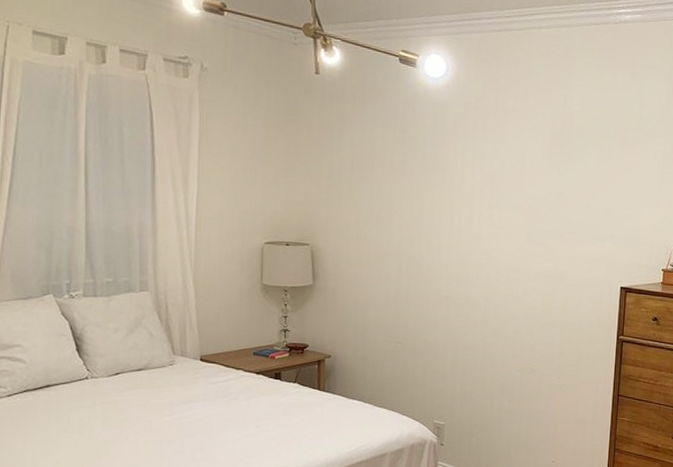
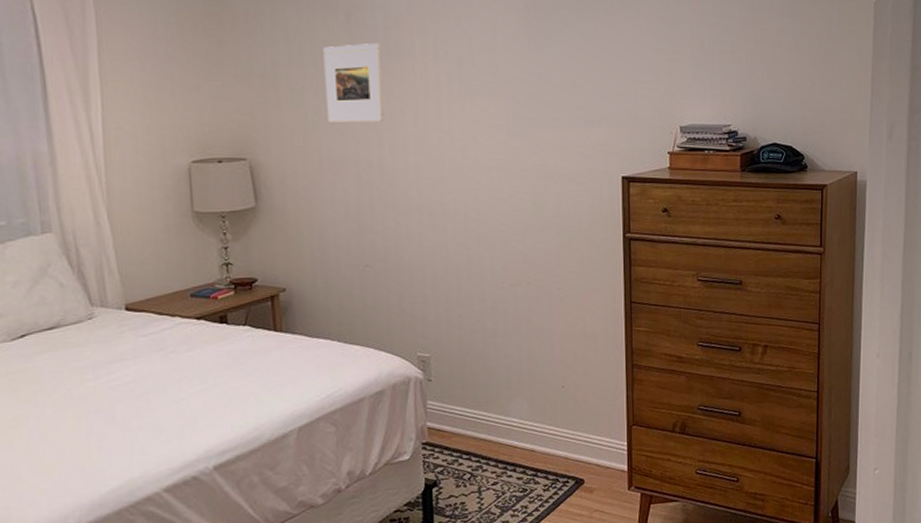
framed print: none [379,155,427,223] -> present [323,43,384,123]

